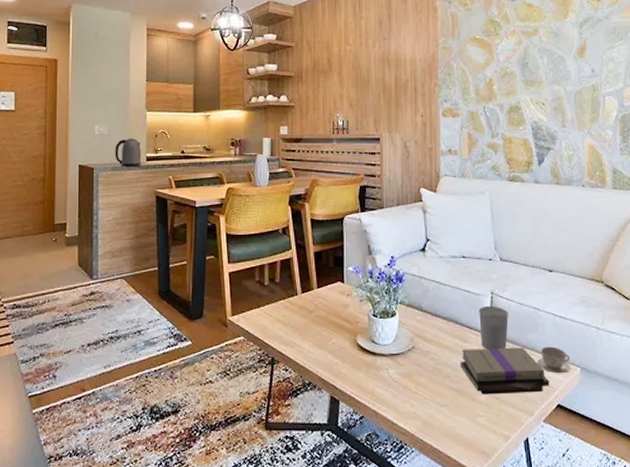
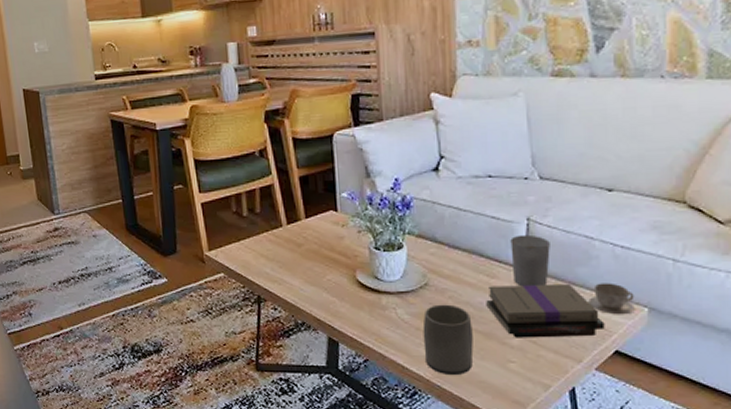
kettle: present [115,138,142,167] -> none [58,54,90,88]
mug: none [409,365,450,430] -> present [422,304,474,376]

